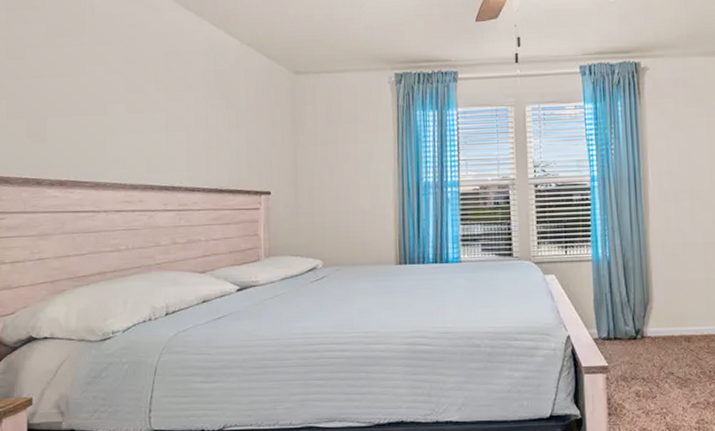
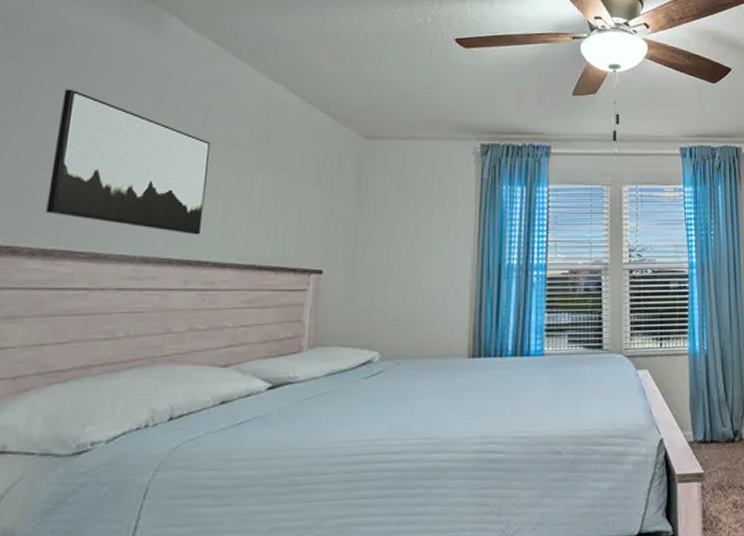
wall art: none [56,46,173,165] -> present [46,89,210,235]

